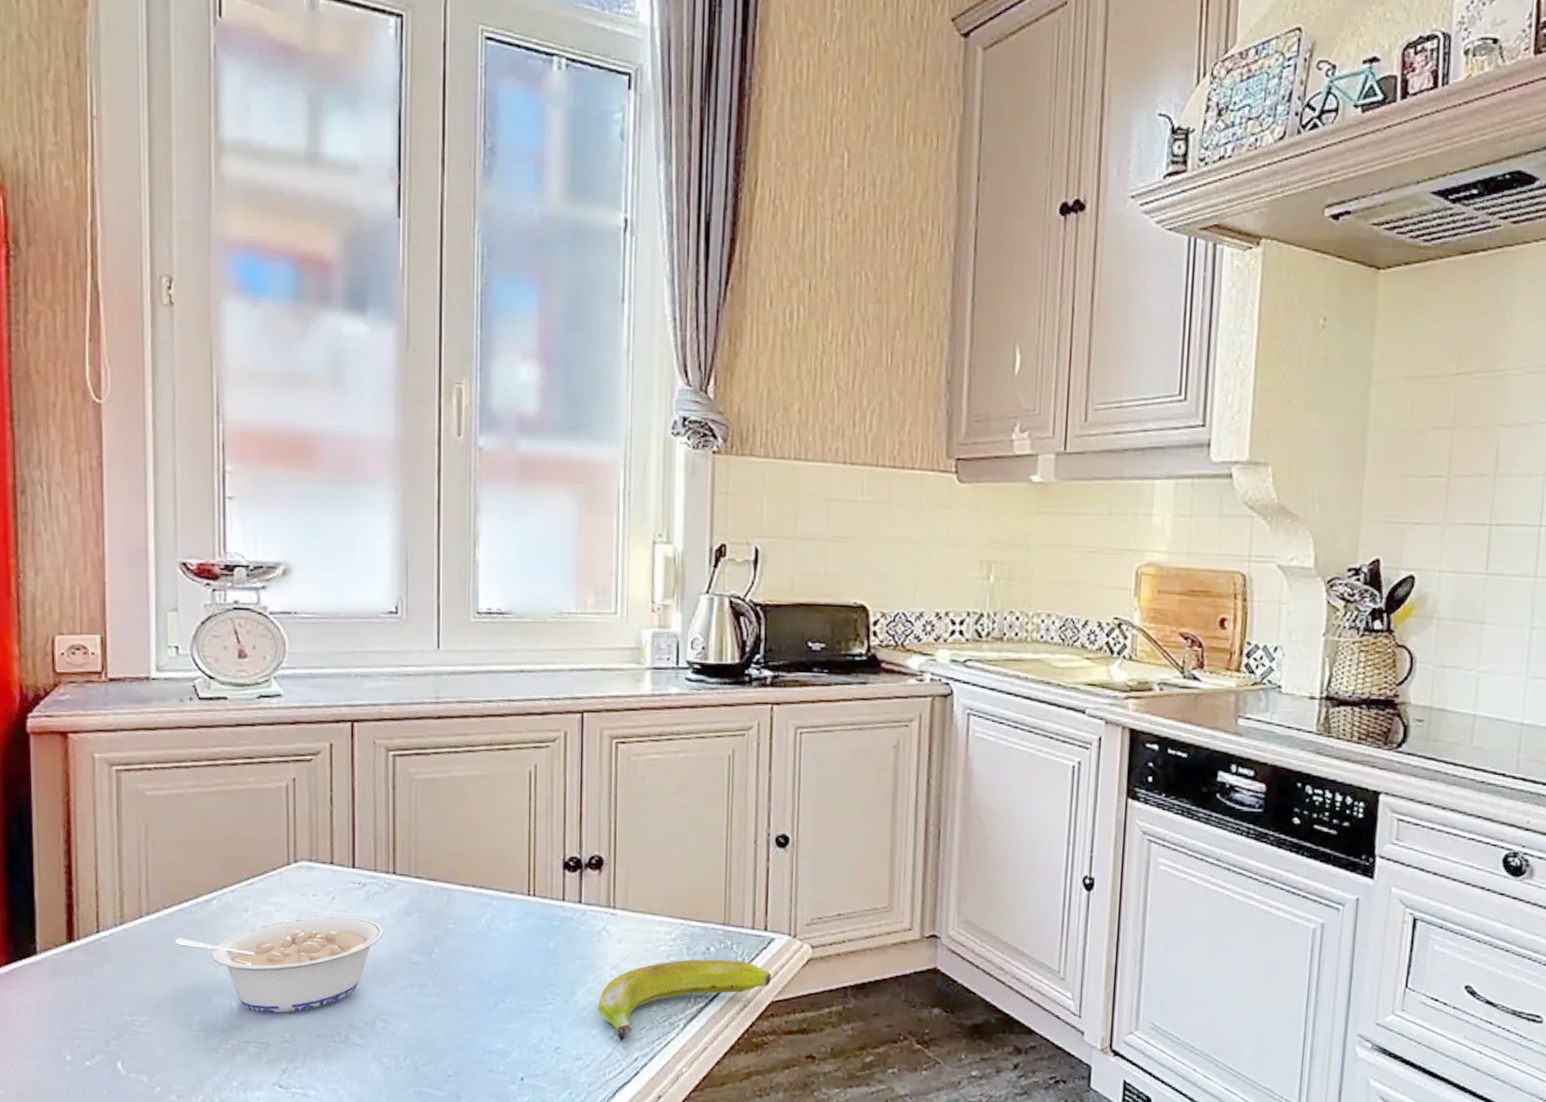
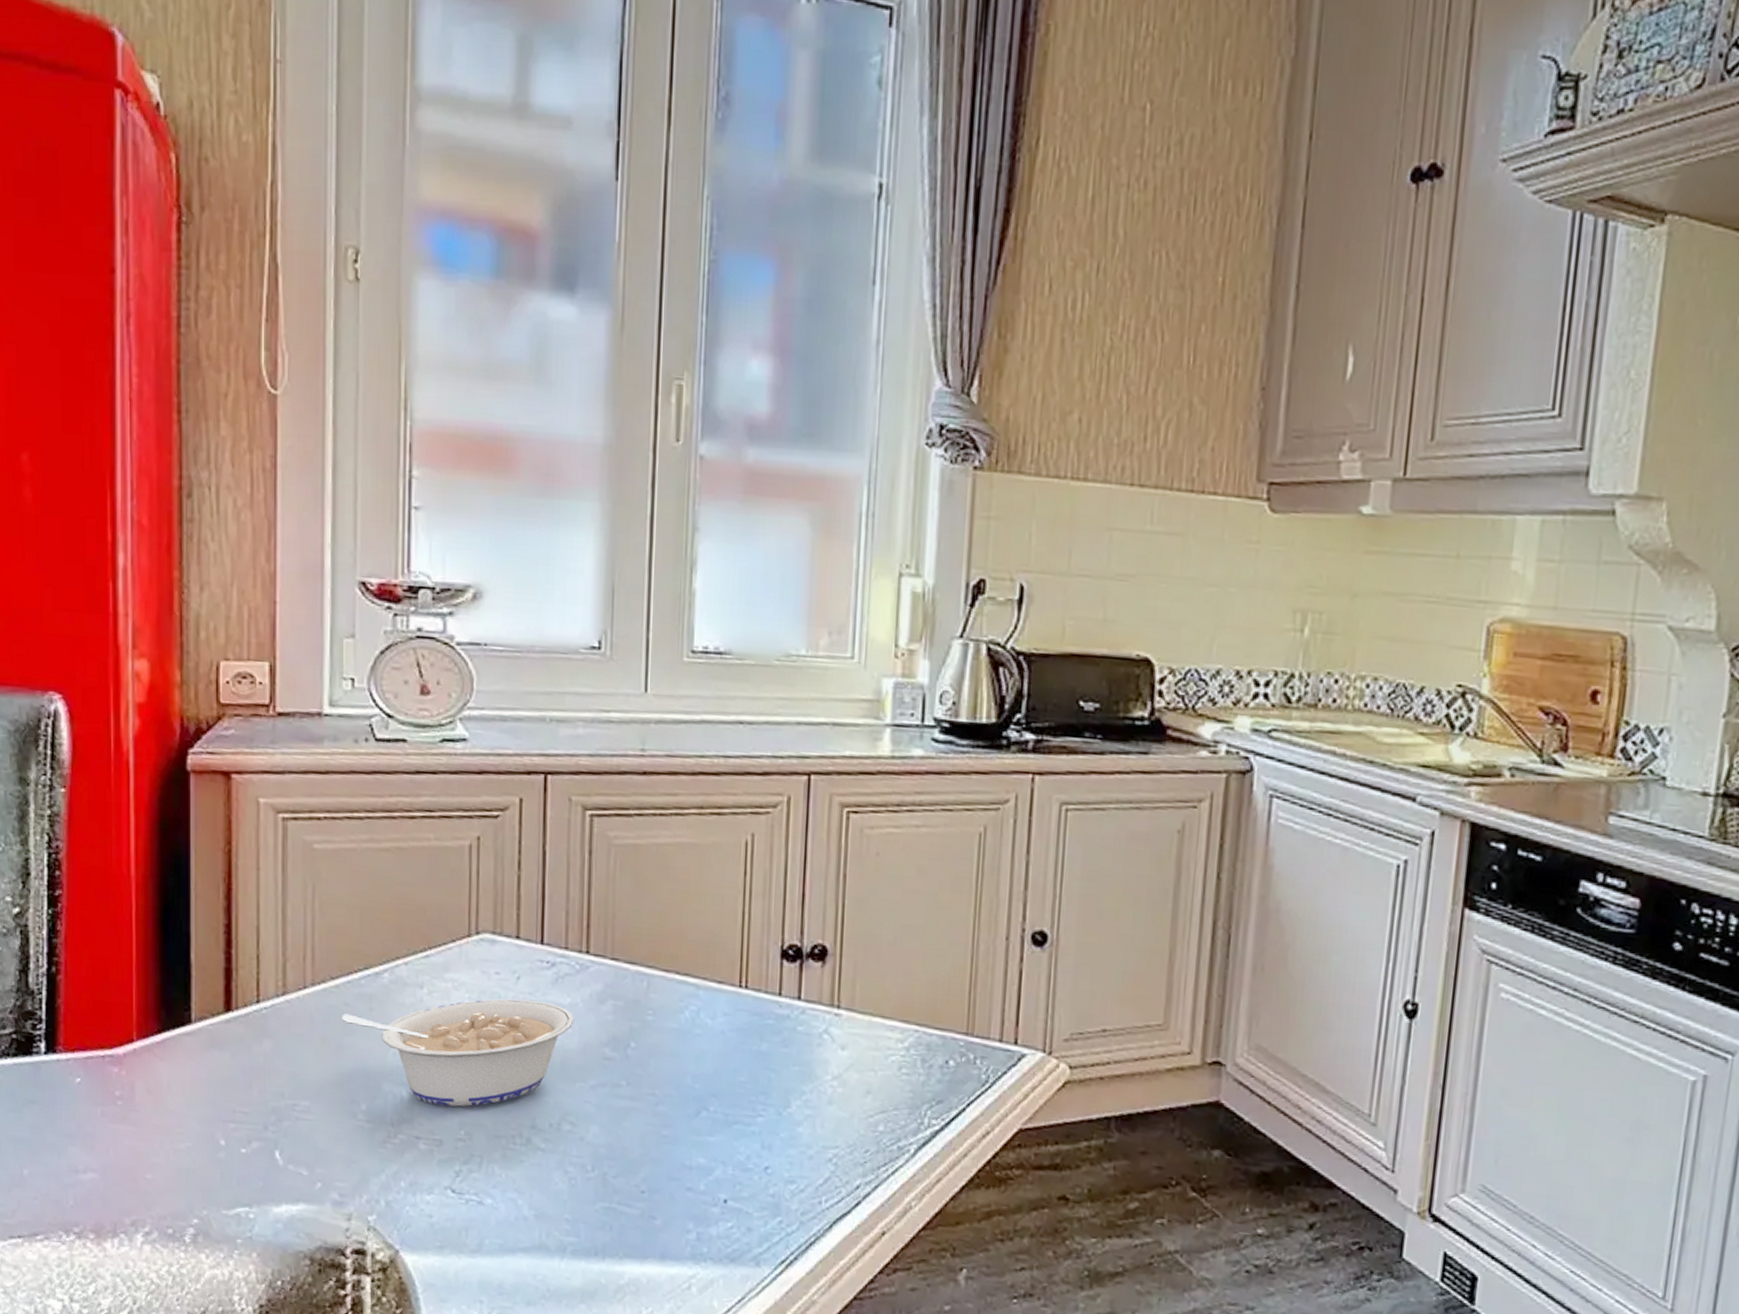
banana: present [598,959,772,1042] -> none [815,1073,1021,1166]

